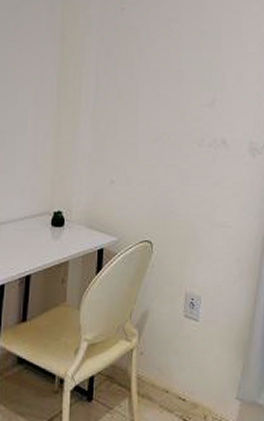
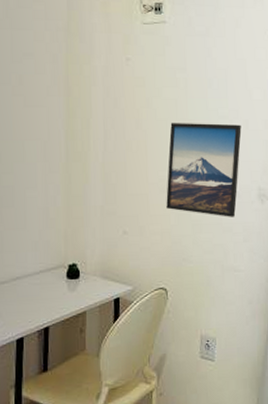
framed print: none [155,73,234,171] -> present [166,123,242,217]

